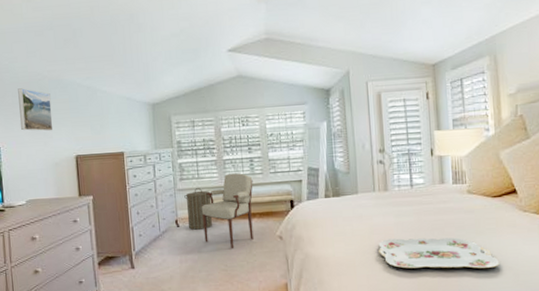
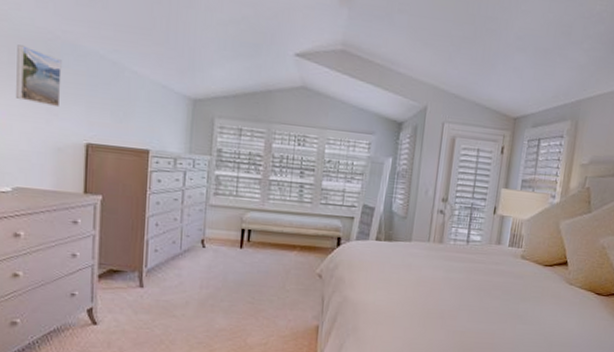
laundry hamper: present [184,188,212,230] -> none [216,207,248,255]
armchair: present [201,173,254,249] -> none [233,196,300,281]
serving tray: present [378,237,499,269] -> none [421,293,537,336]

